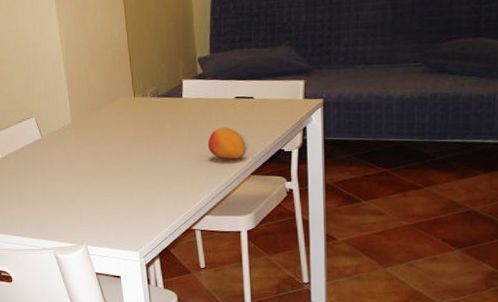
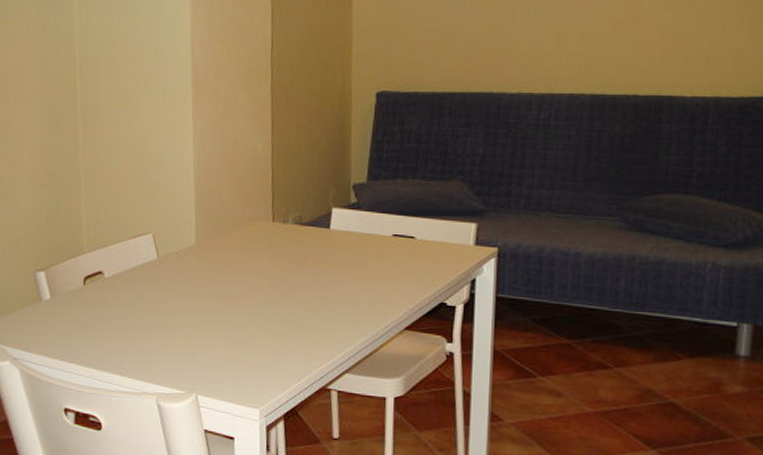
fruit: present [208,127,246,160] -> none [356,269,401,309]

